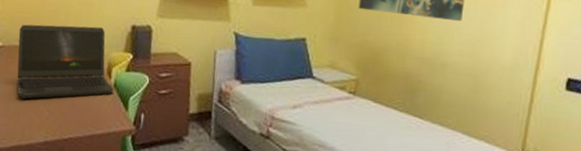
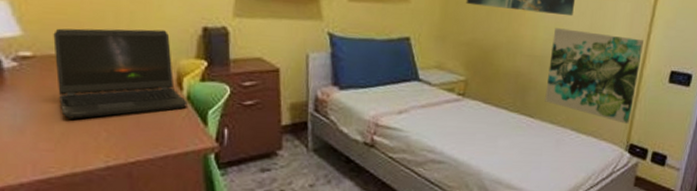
wall art: none [434,32,536,131] -> present [545,28,643,124]

